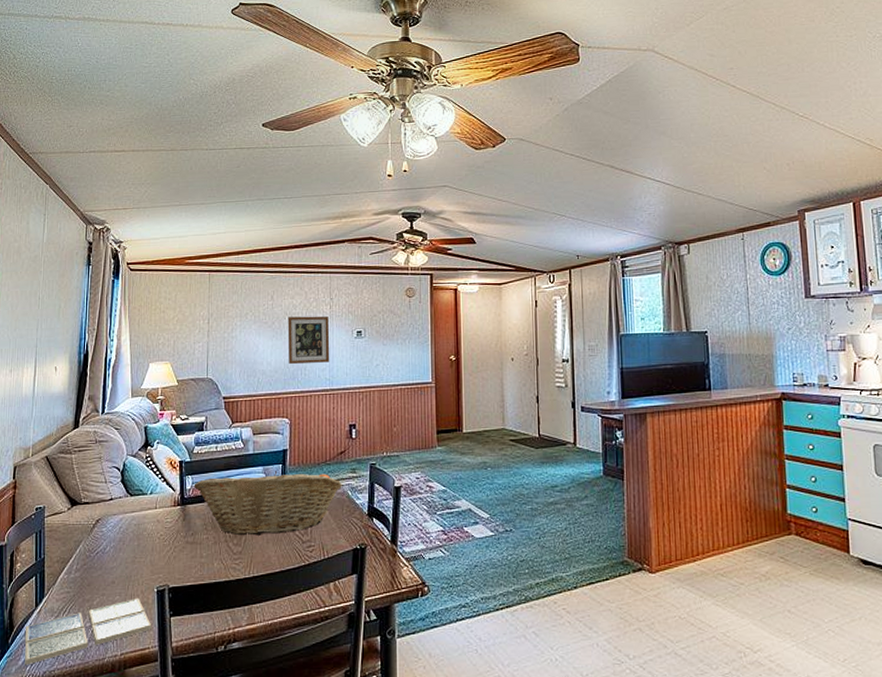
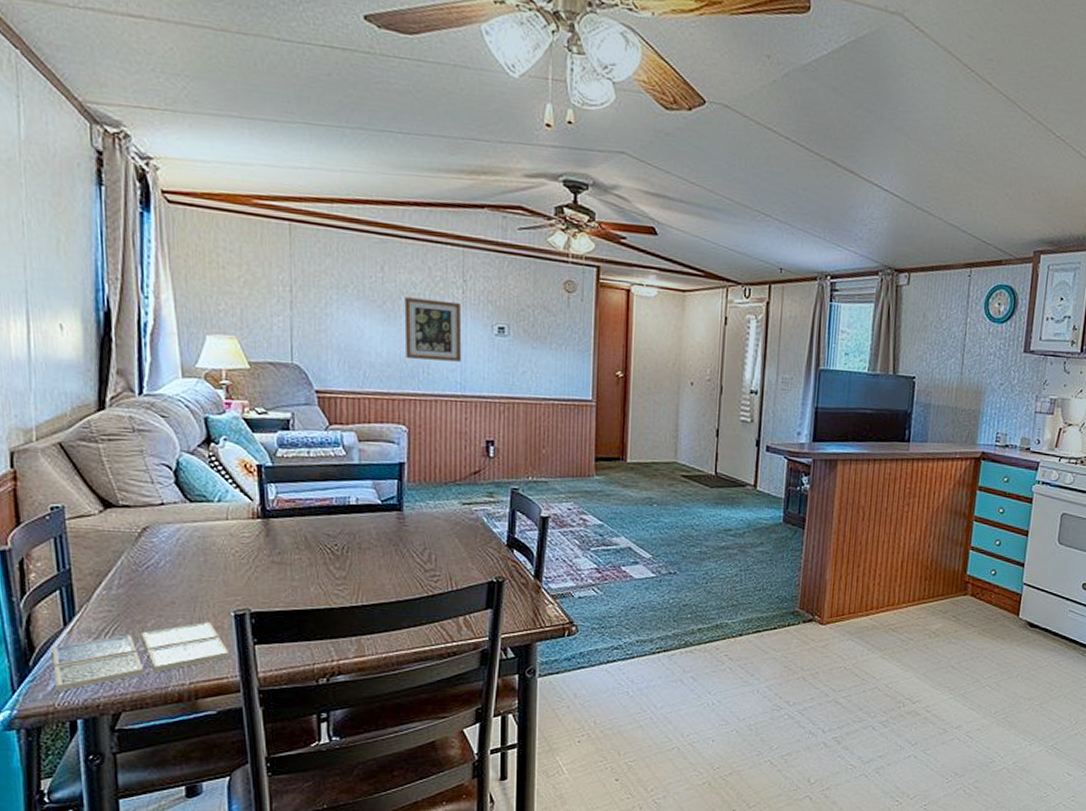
fruit basket: present [193,471,343,536] -> none [278,487,477,560]

